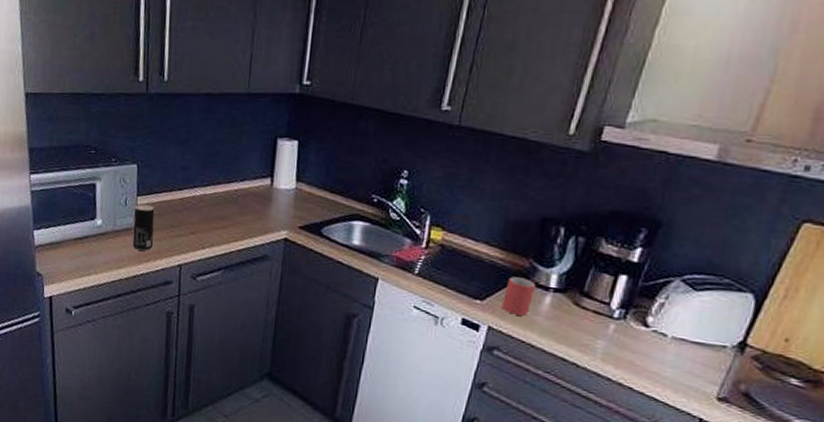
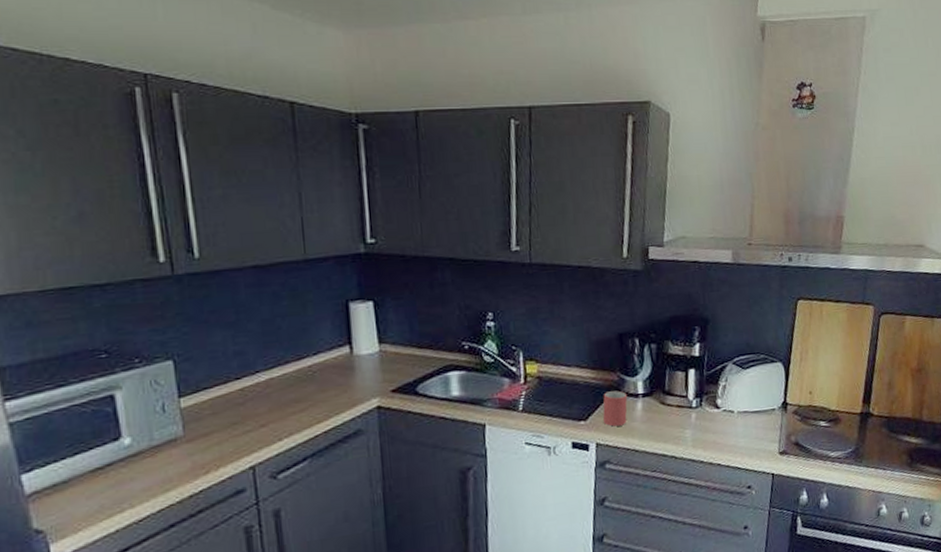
beverage can: present [132,204,155,251] -> none [178,404,211,463]

